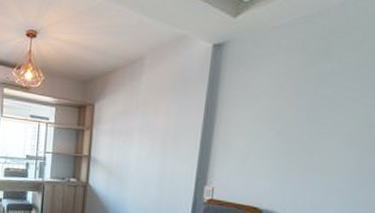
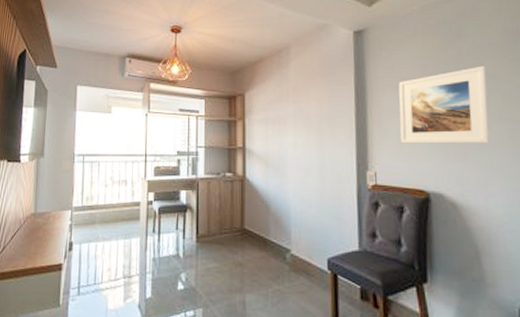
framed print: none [244,88,347,167] -> present [398,65,490,144]

